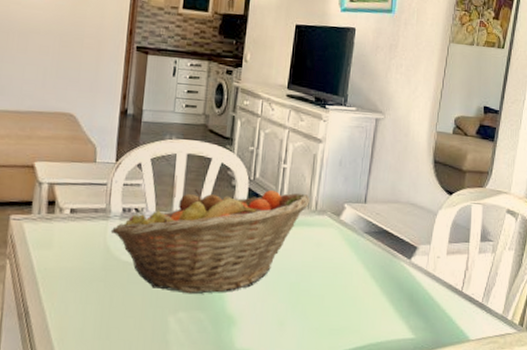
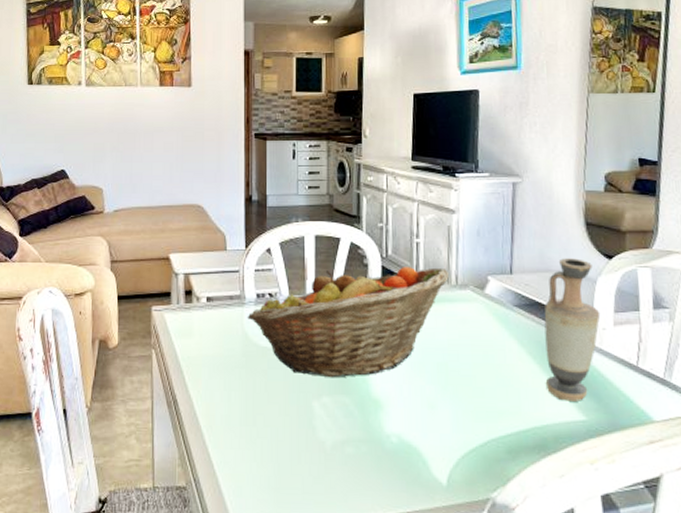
vase: none [383,191,437,321] -> present [544,258,601,402]

